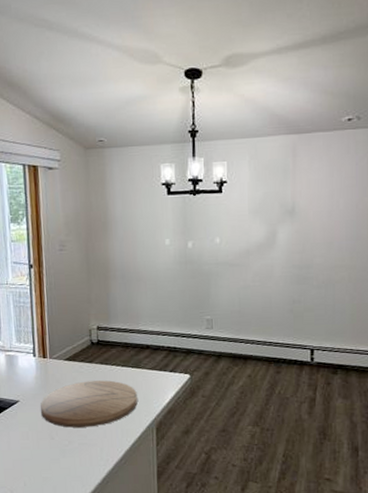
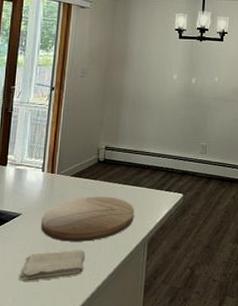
washcloth: none [26,435,91,468] -> present [19,250,85,282]

